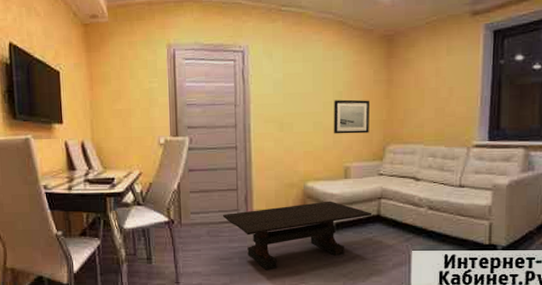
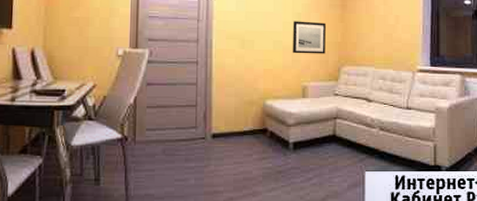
coffee table: present [223,201,373,271] -> none [180,119,329,193]

